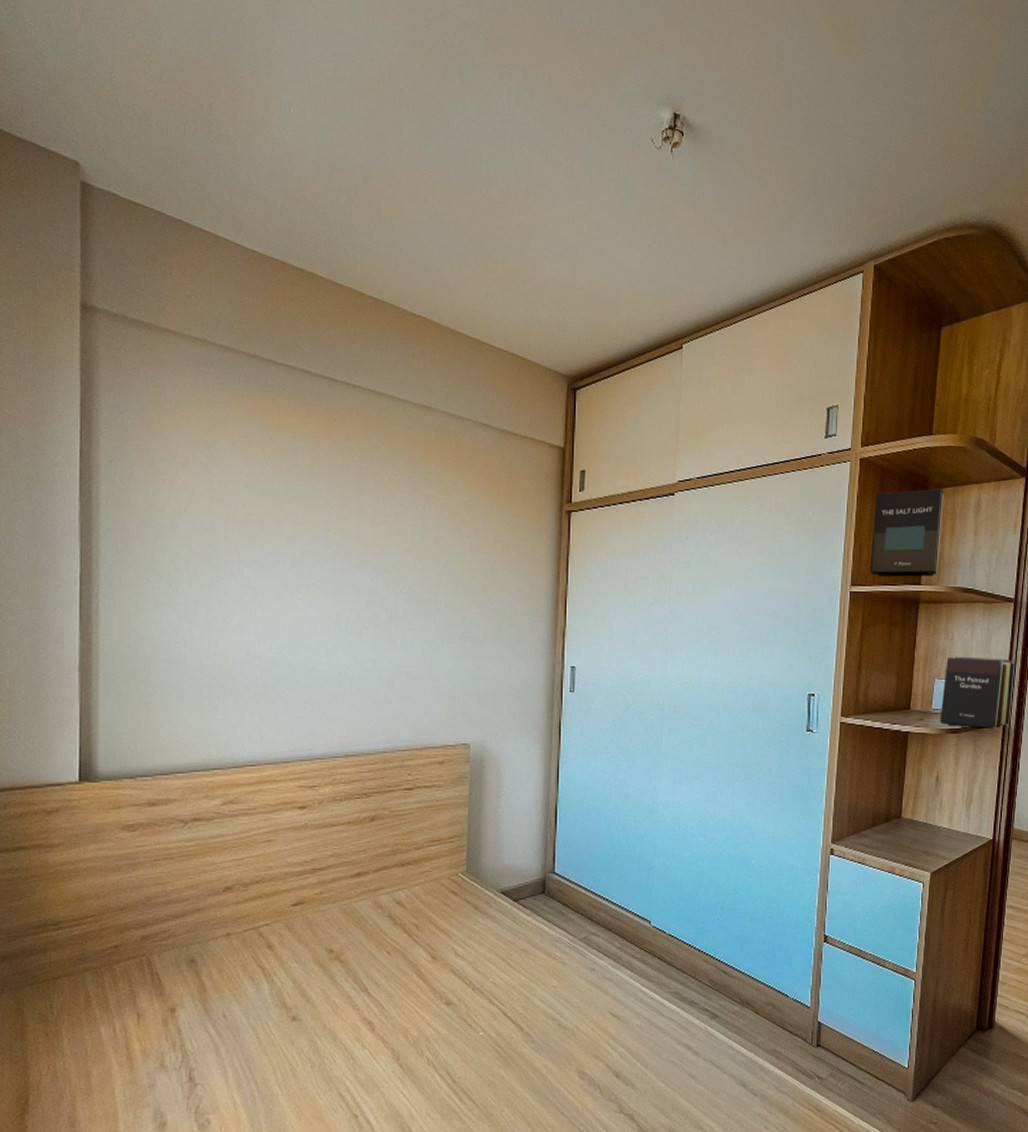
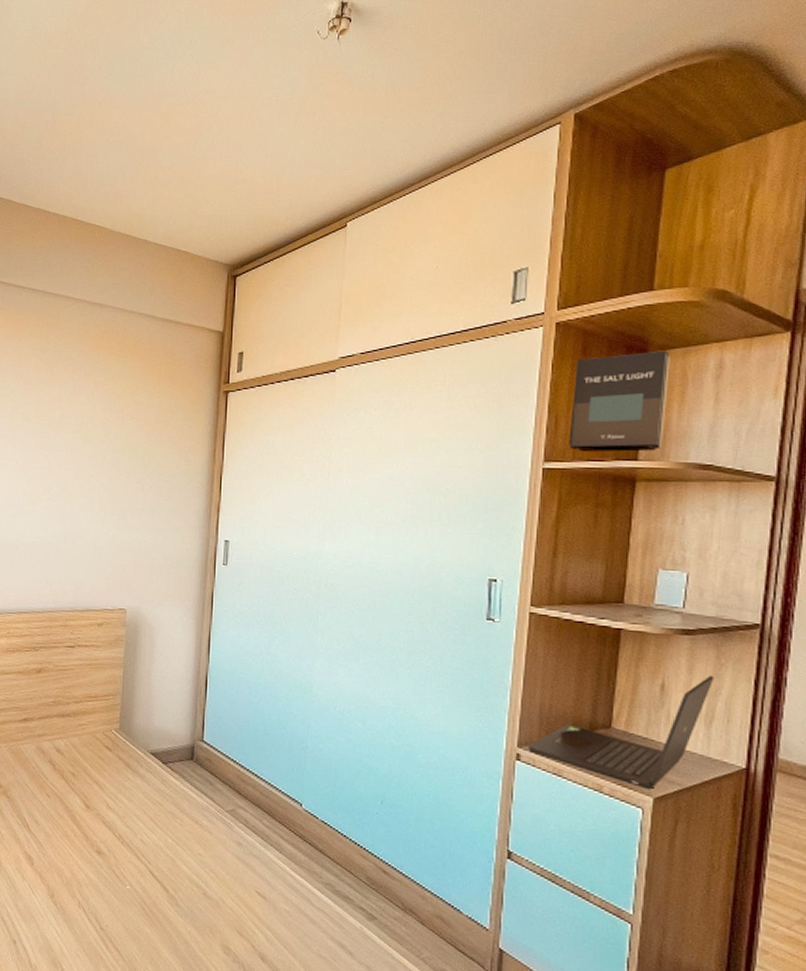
laptop: none [840,766,973,867] -> present [529,676,715,790]
books: present [940,656,1014,730] -> none [666,544,777,634]

